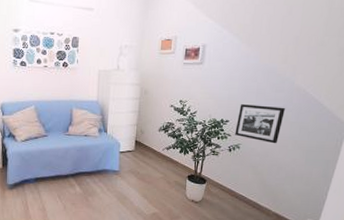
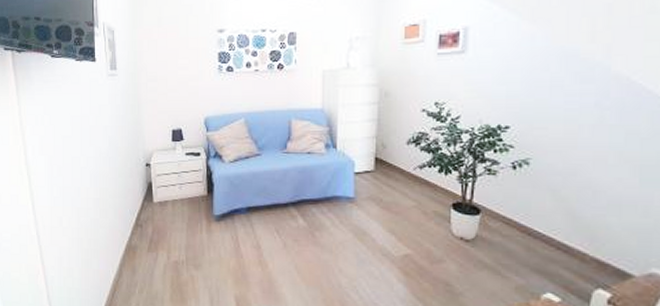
picture frame: present [235,104,285,144] -> none [520,103,598,157]

